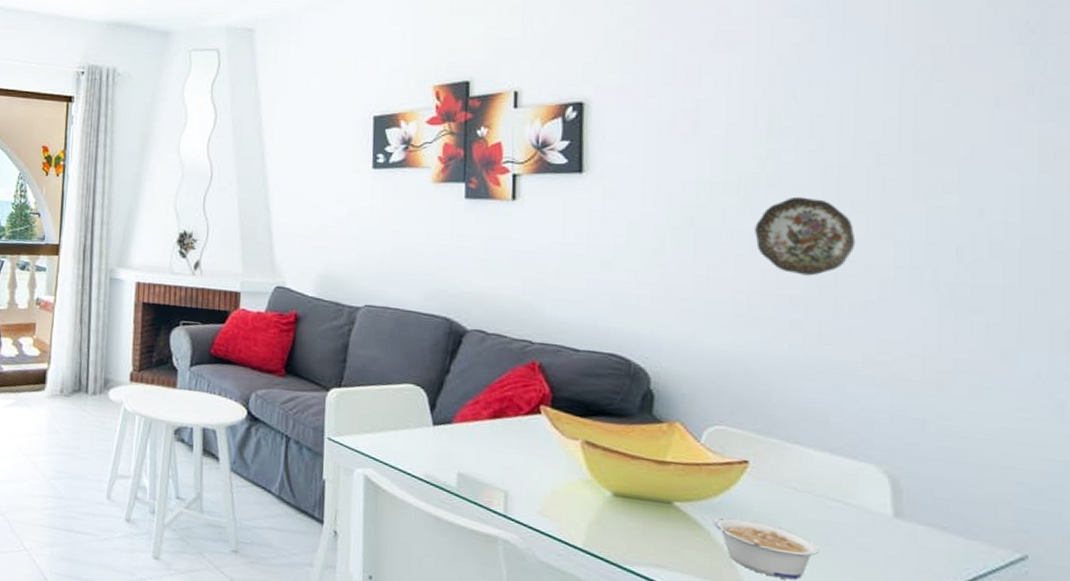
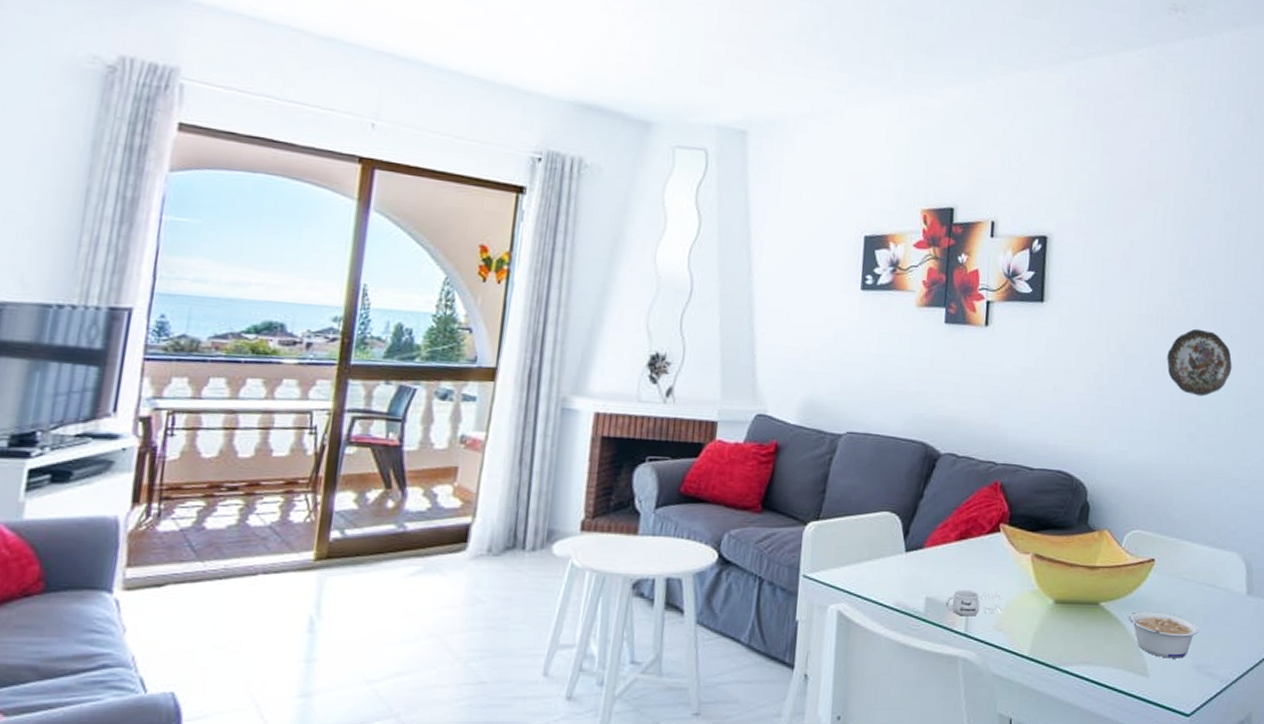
mug: none [480,469,550,499] -> present [945,589,1004,616]

